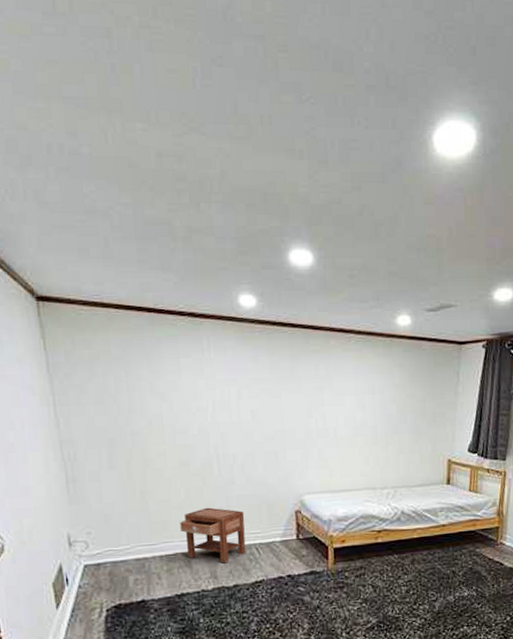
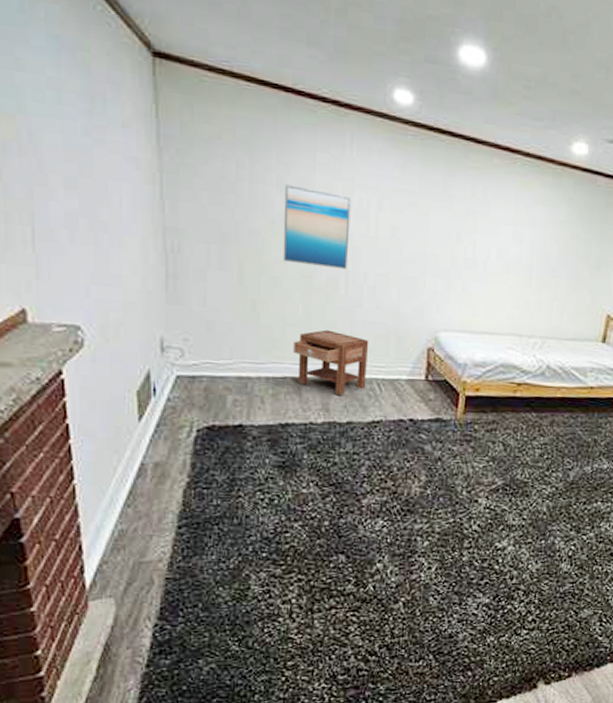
wall art: none [156,389,218,455] -> present [282,184,351,270]

